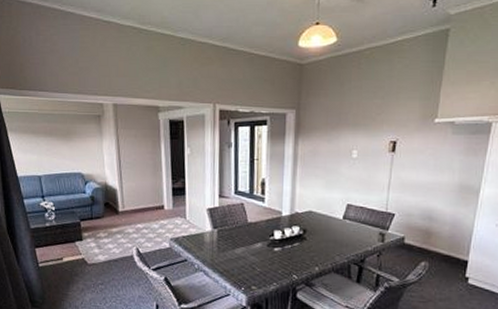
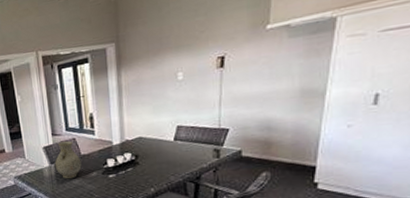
vase: none [218,204,247,248] -> present [54,140,82,179]

